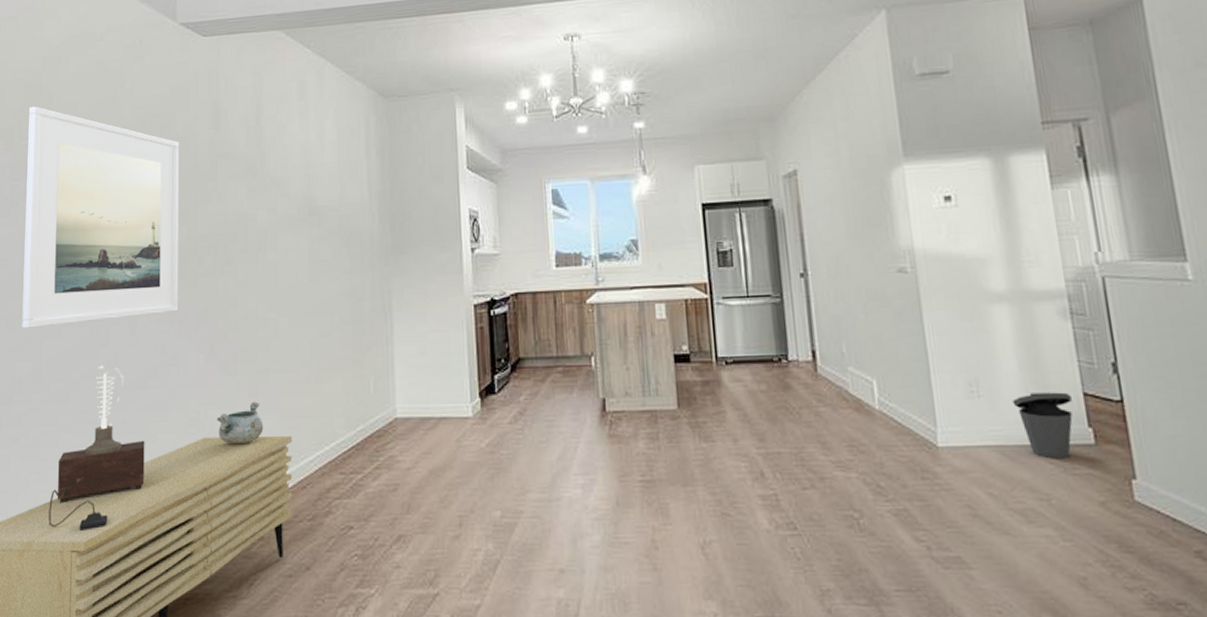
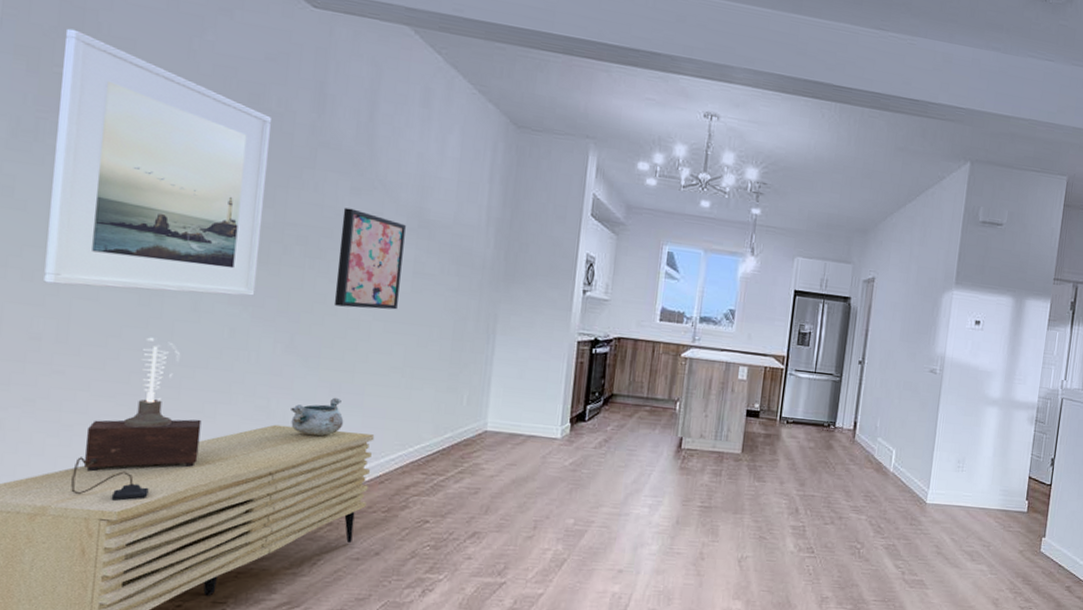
wall art: none [243,210,299,308] -> present [334,208,406,310]
trash can: present [1012,392,1073,459] -> none [983,472,1021,520]

